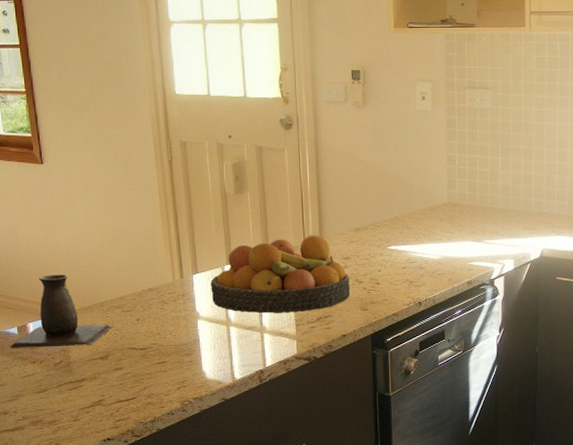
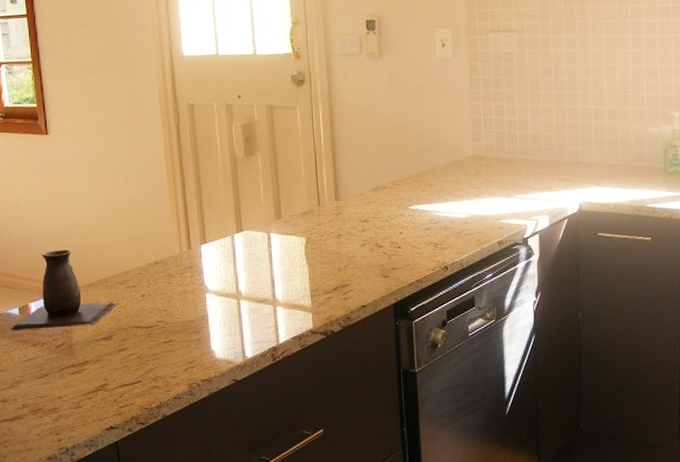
fruit bowl: present [210,235,351,314] -> none [220,197,370,285]

